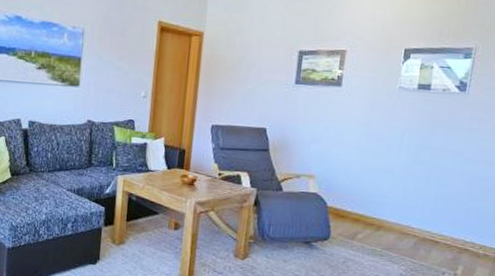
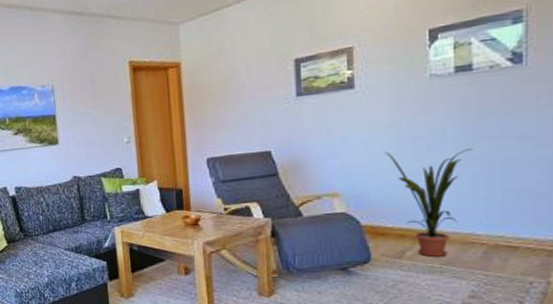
house plant: none [355,146,421,242] -> present [385,149,473,257]

